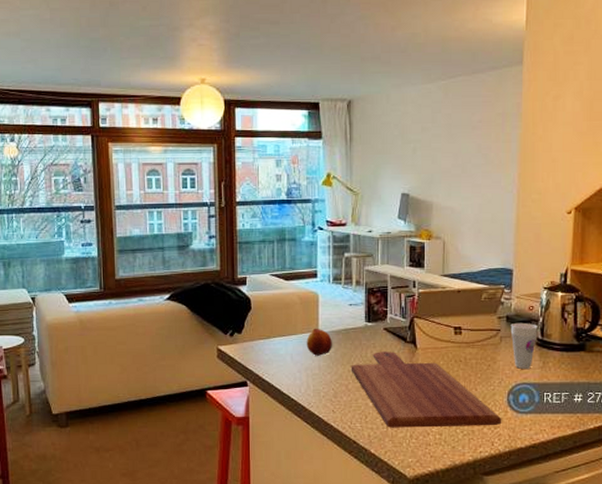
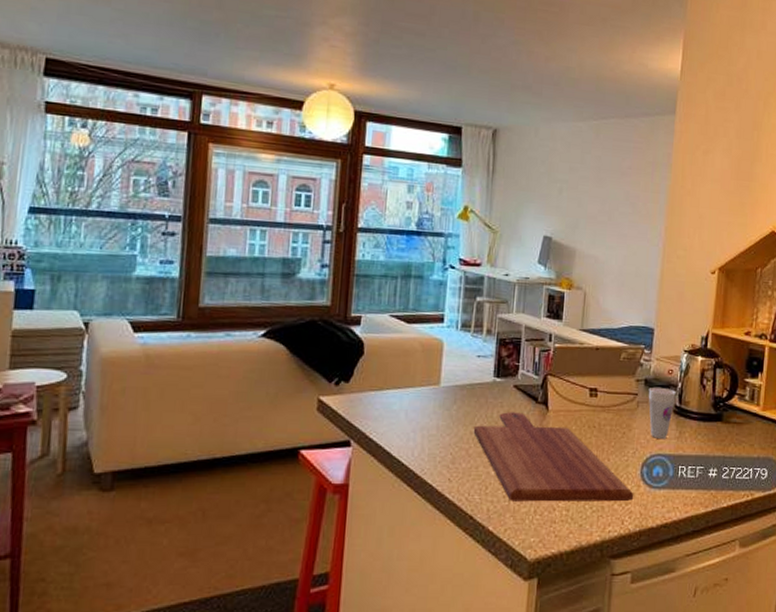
fruit: present [306,328,333,356] -> none [424,380,456,414]

